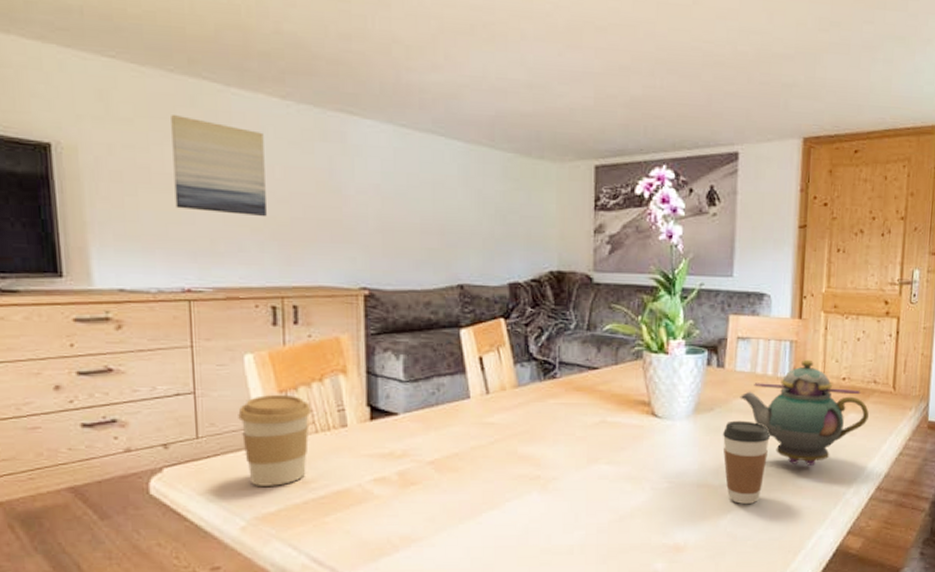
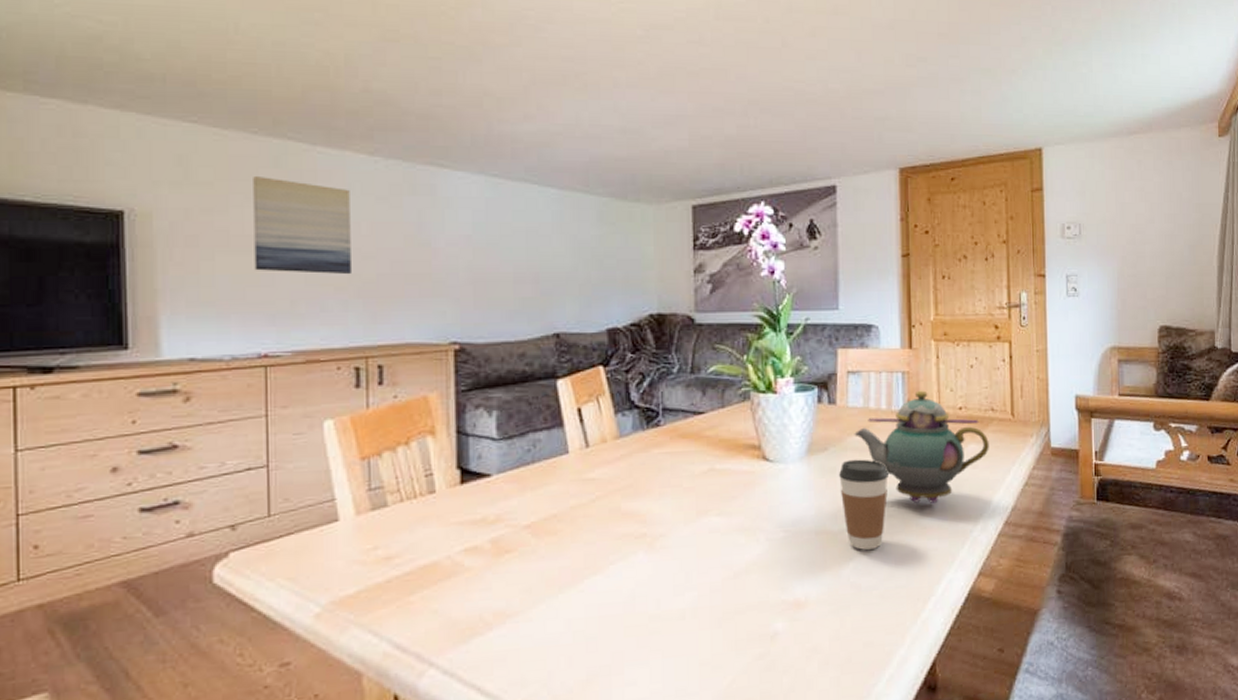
coffee cup: present [238,394,312,486] -> none [315,461,397,566]

